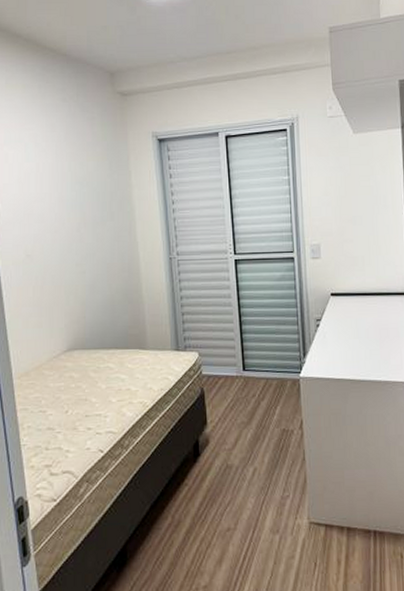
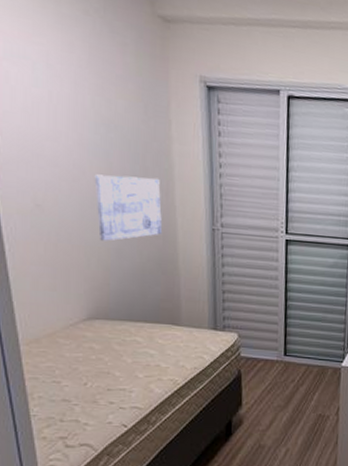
wall art: none [72,220,128,279] -> present [94,174,163,241]

